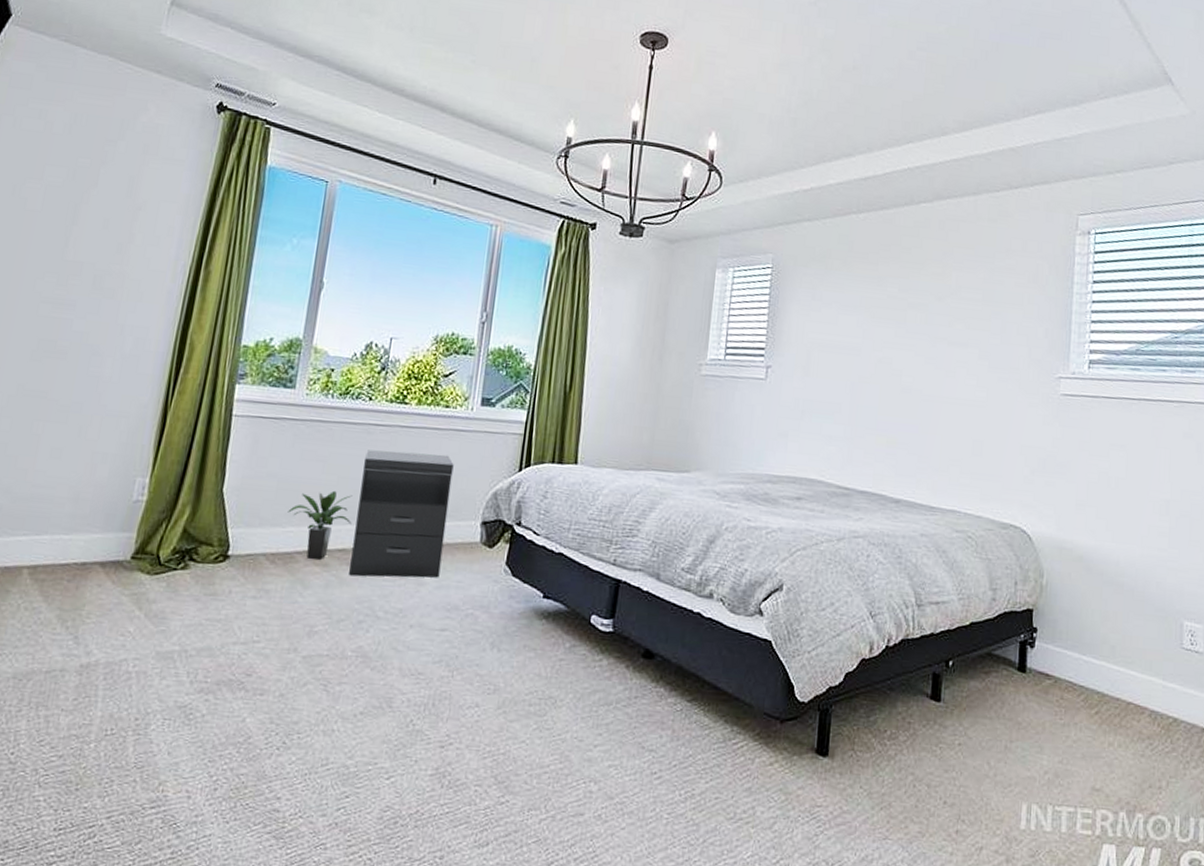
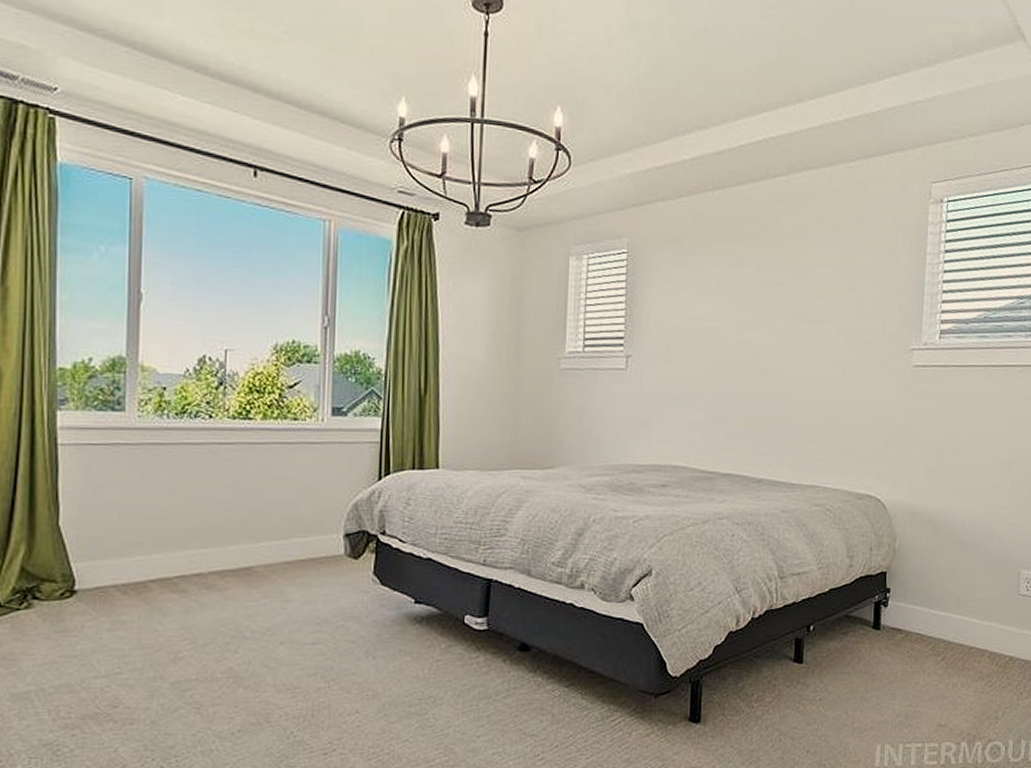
potted plant: present [287,490,353,560] -> none [134,515,206,586]
nightstand: present [349,450,454,578] -> none [209,469,309,599]

